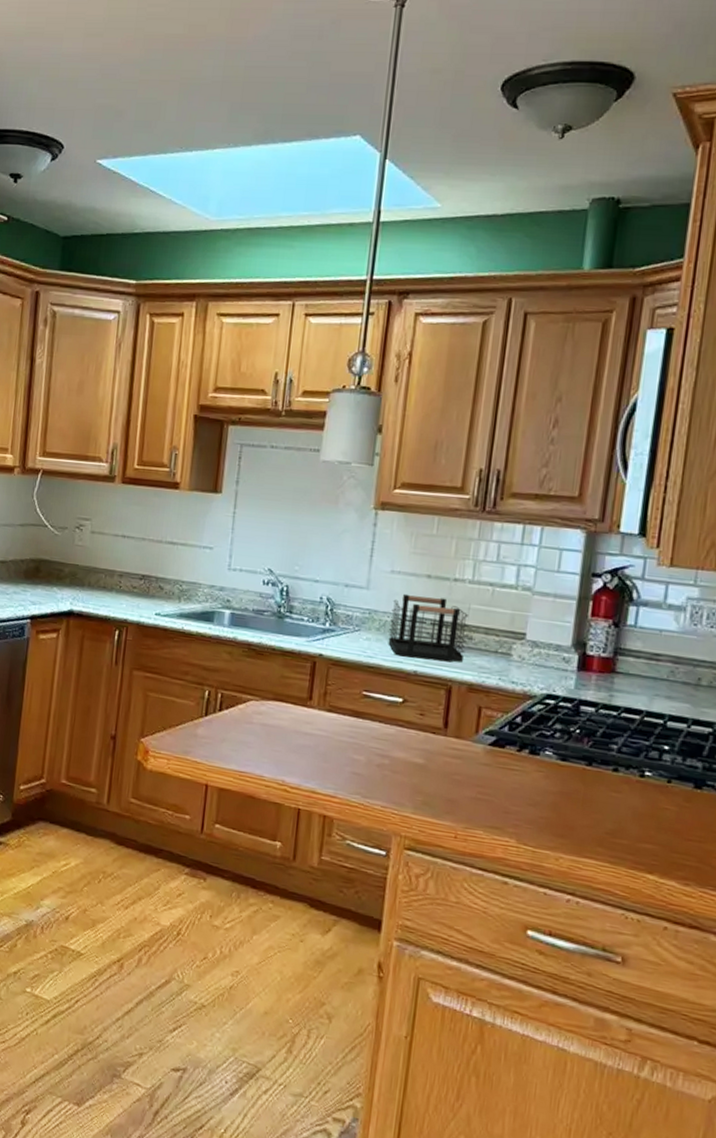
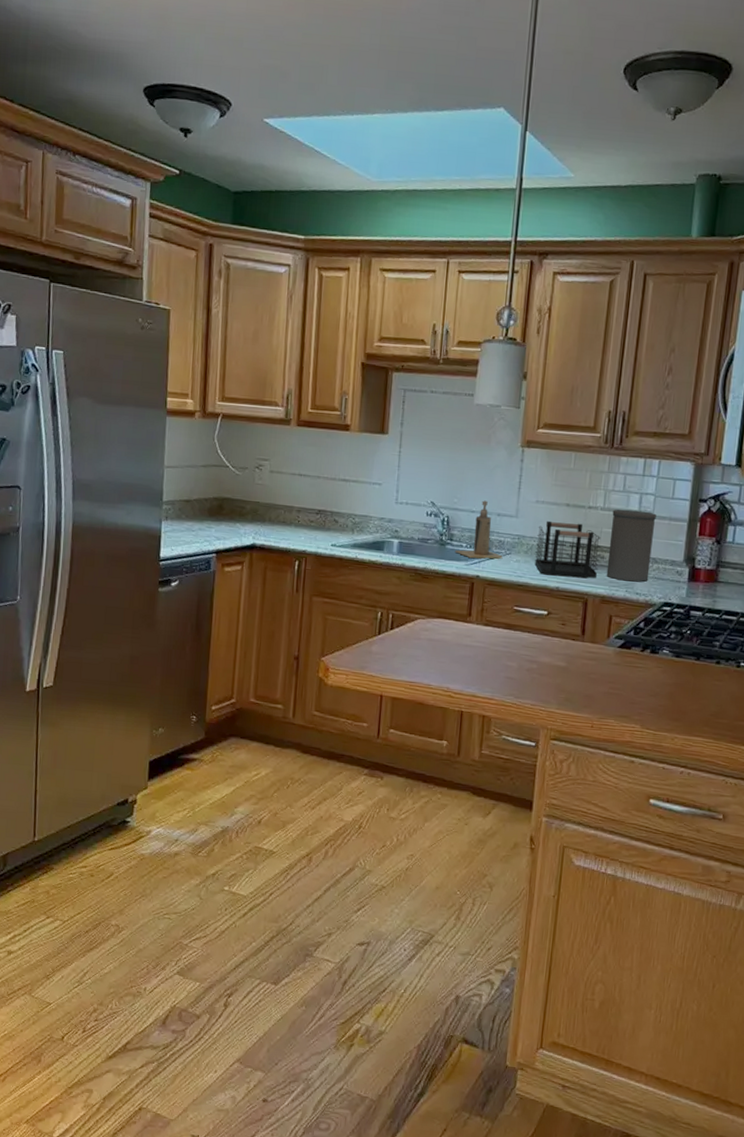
soap dispenser: none [294,569,351,636] -> present [455,500,503,559]
canister: none [475,582,538,669] -> present [606,509,656,582]

